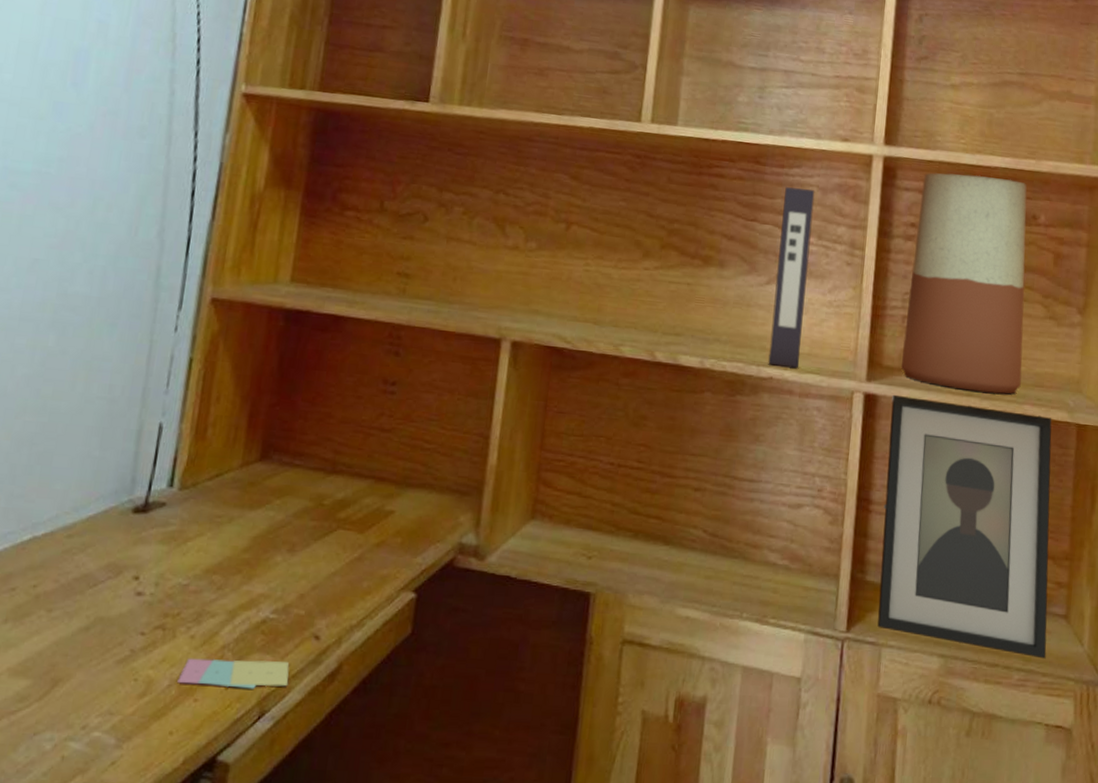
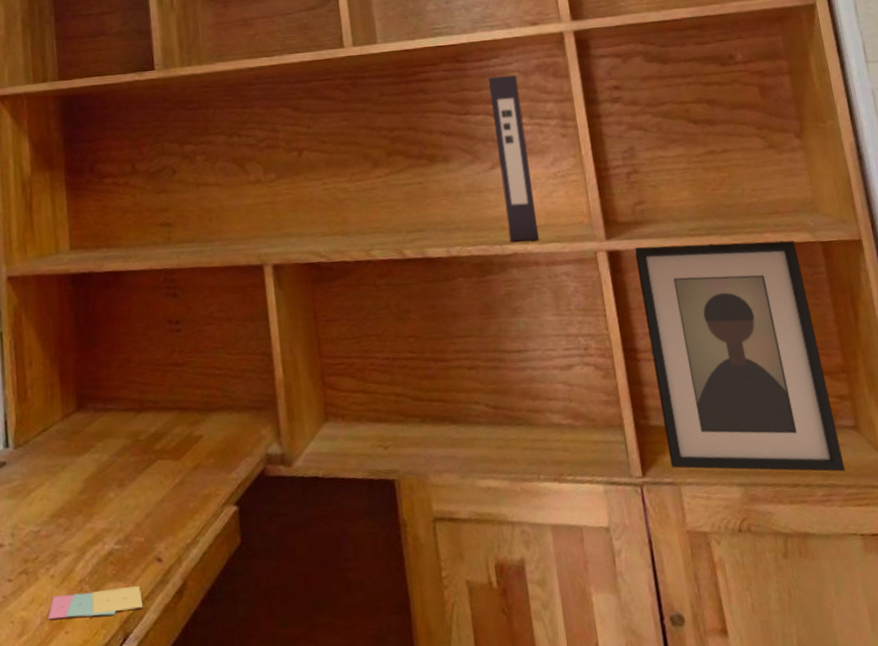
vase: present [900,172,1027,395] -> none [615,27,757,231]

